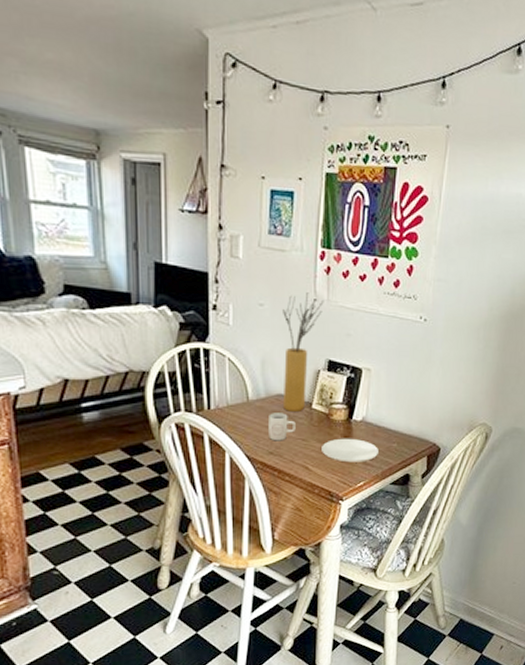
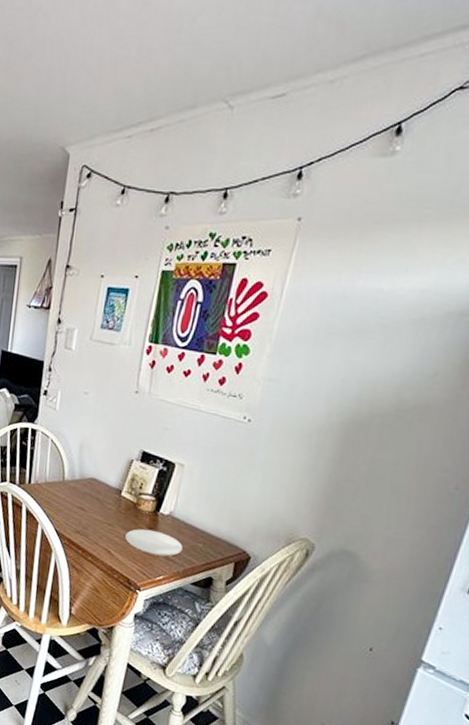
mug: present [267,413,296,441] -> none [77,494,104,522]
vase: present [283,292,324,413] -> none [95,384,145,498]

